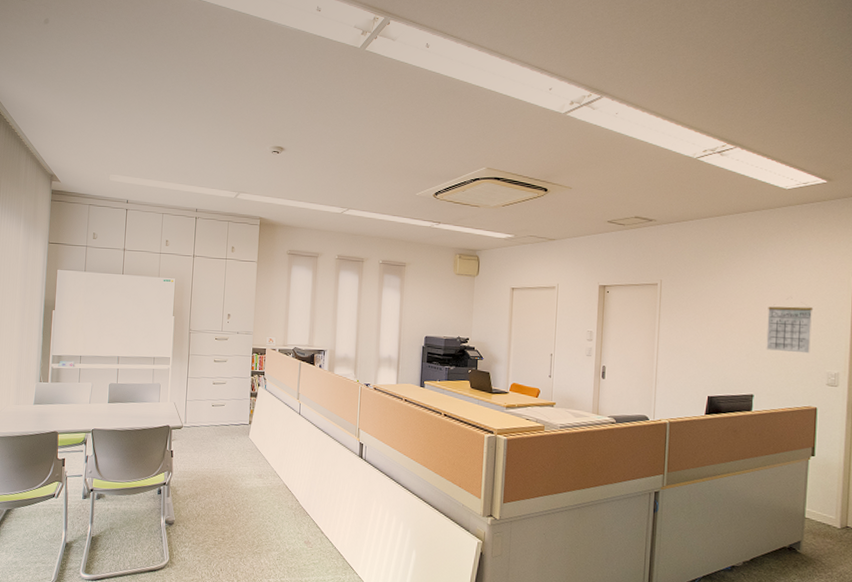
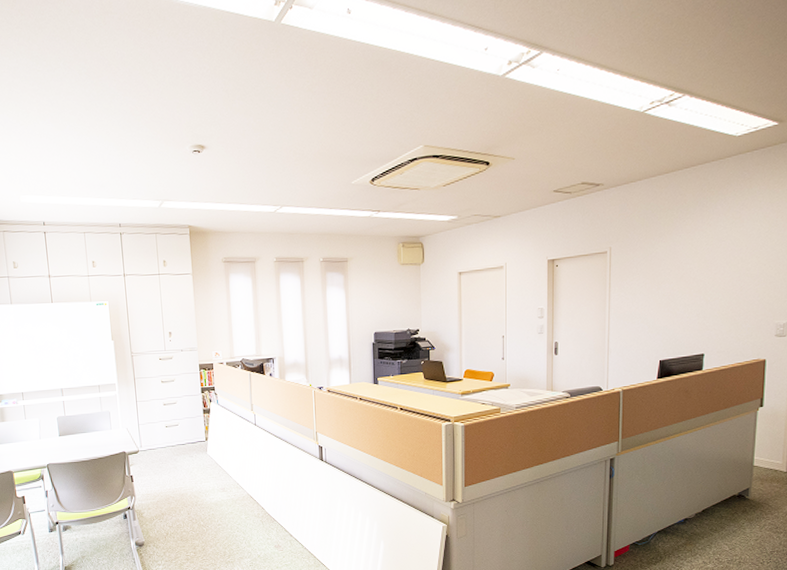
calendar: present [766,306,813,354] -> none [716,259,763,308]

